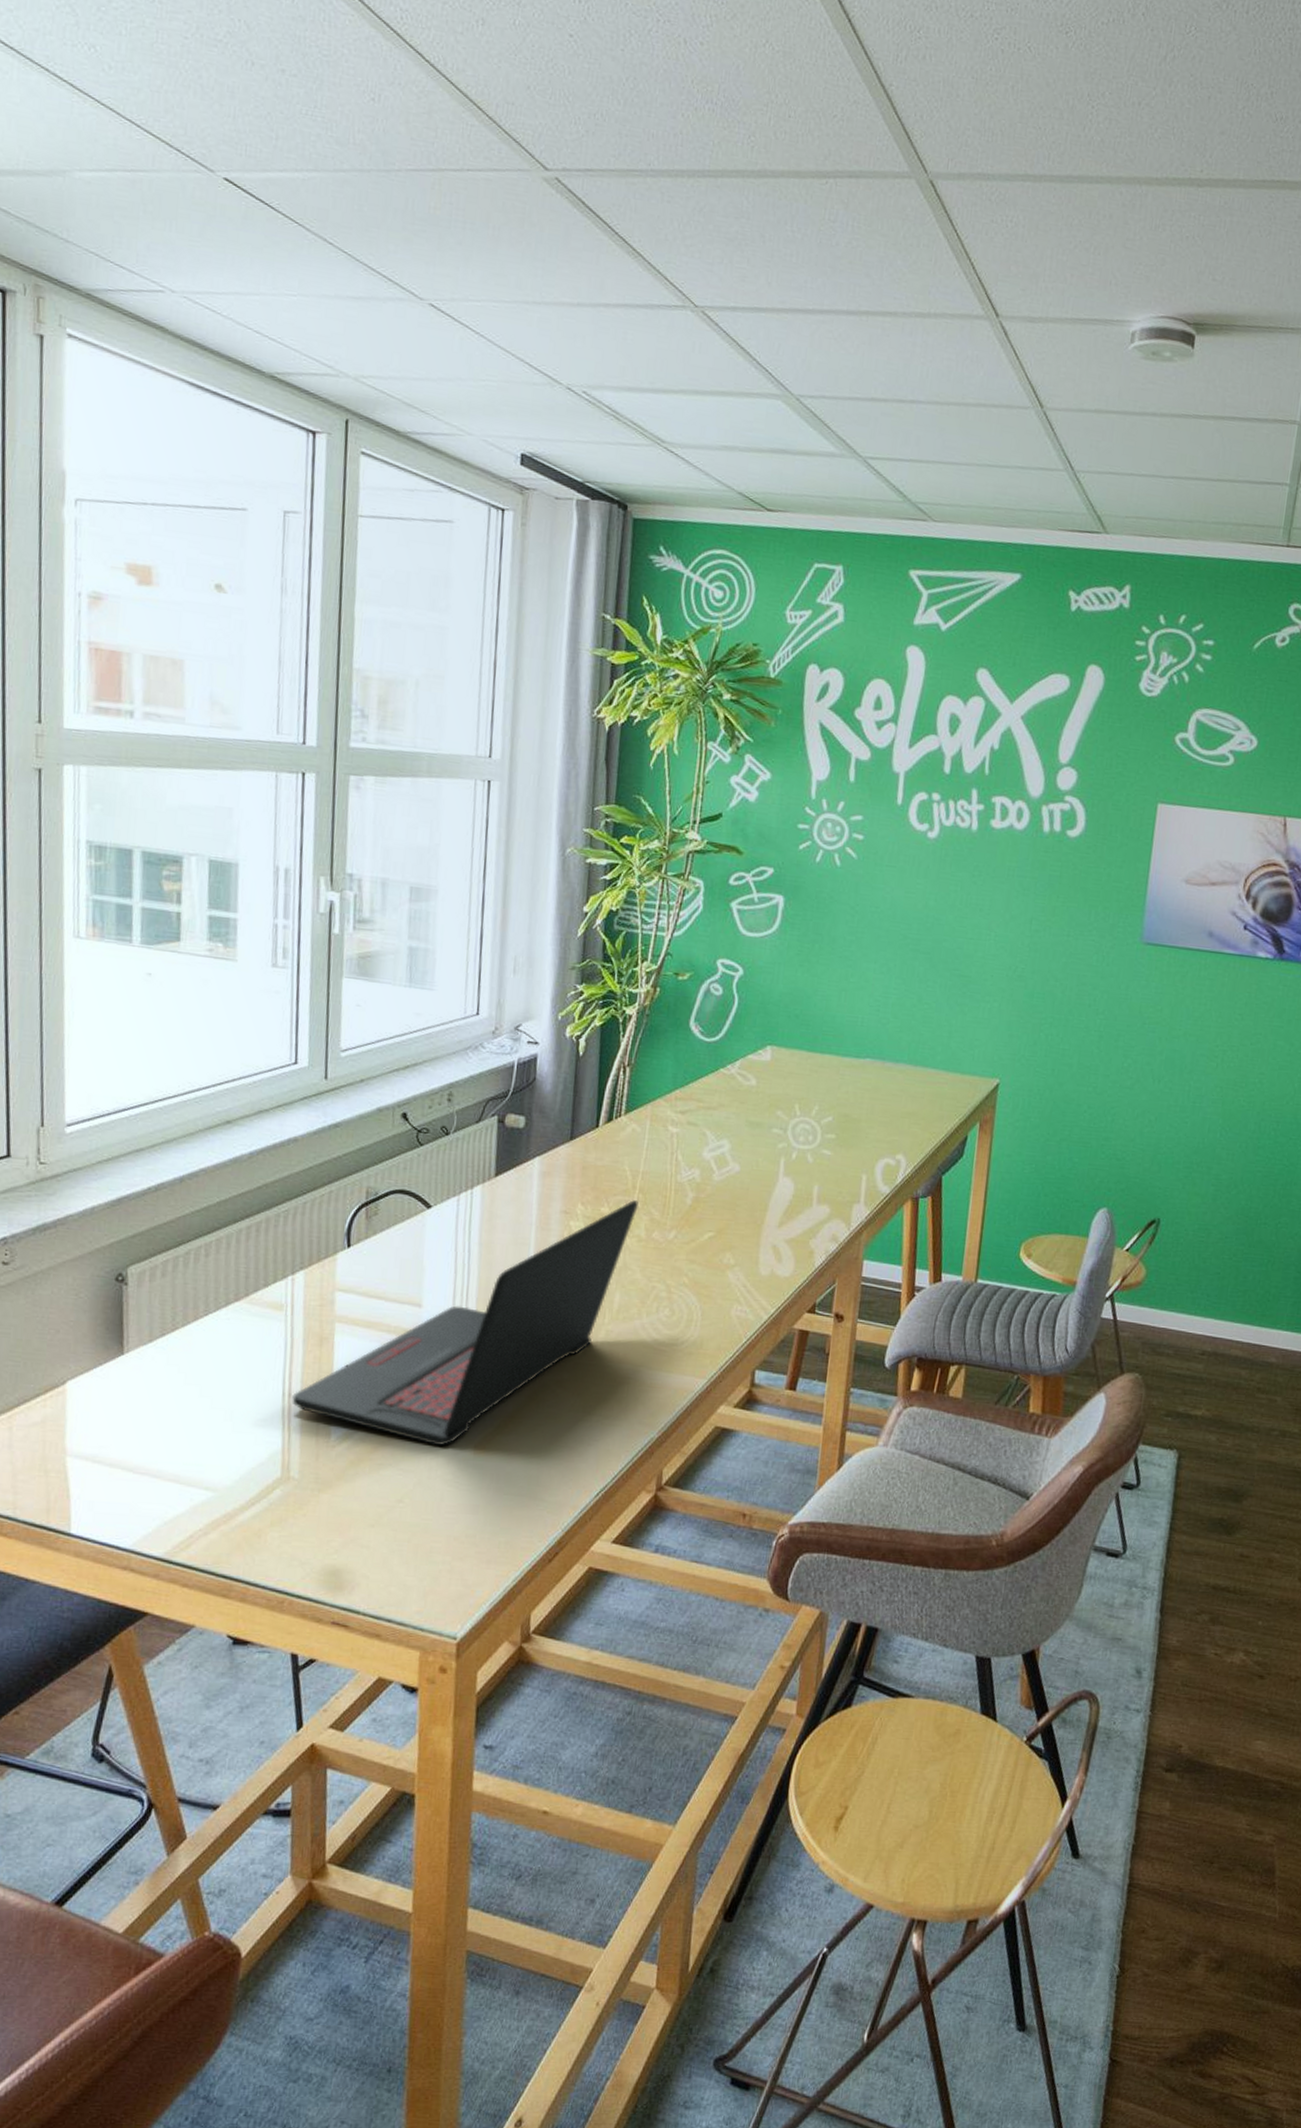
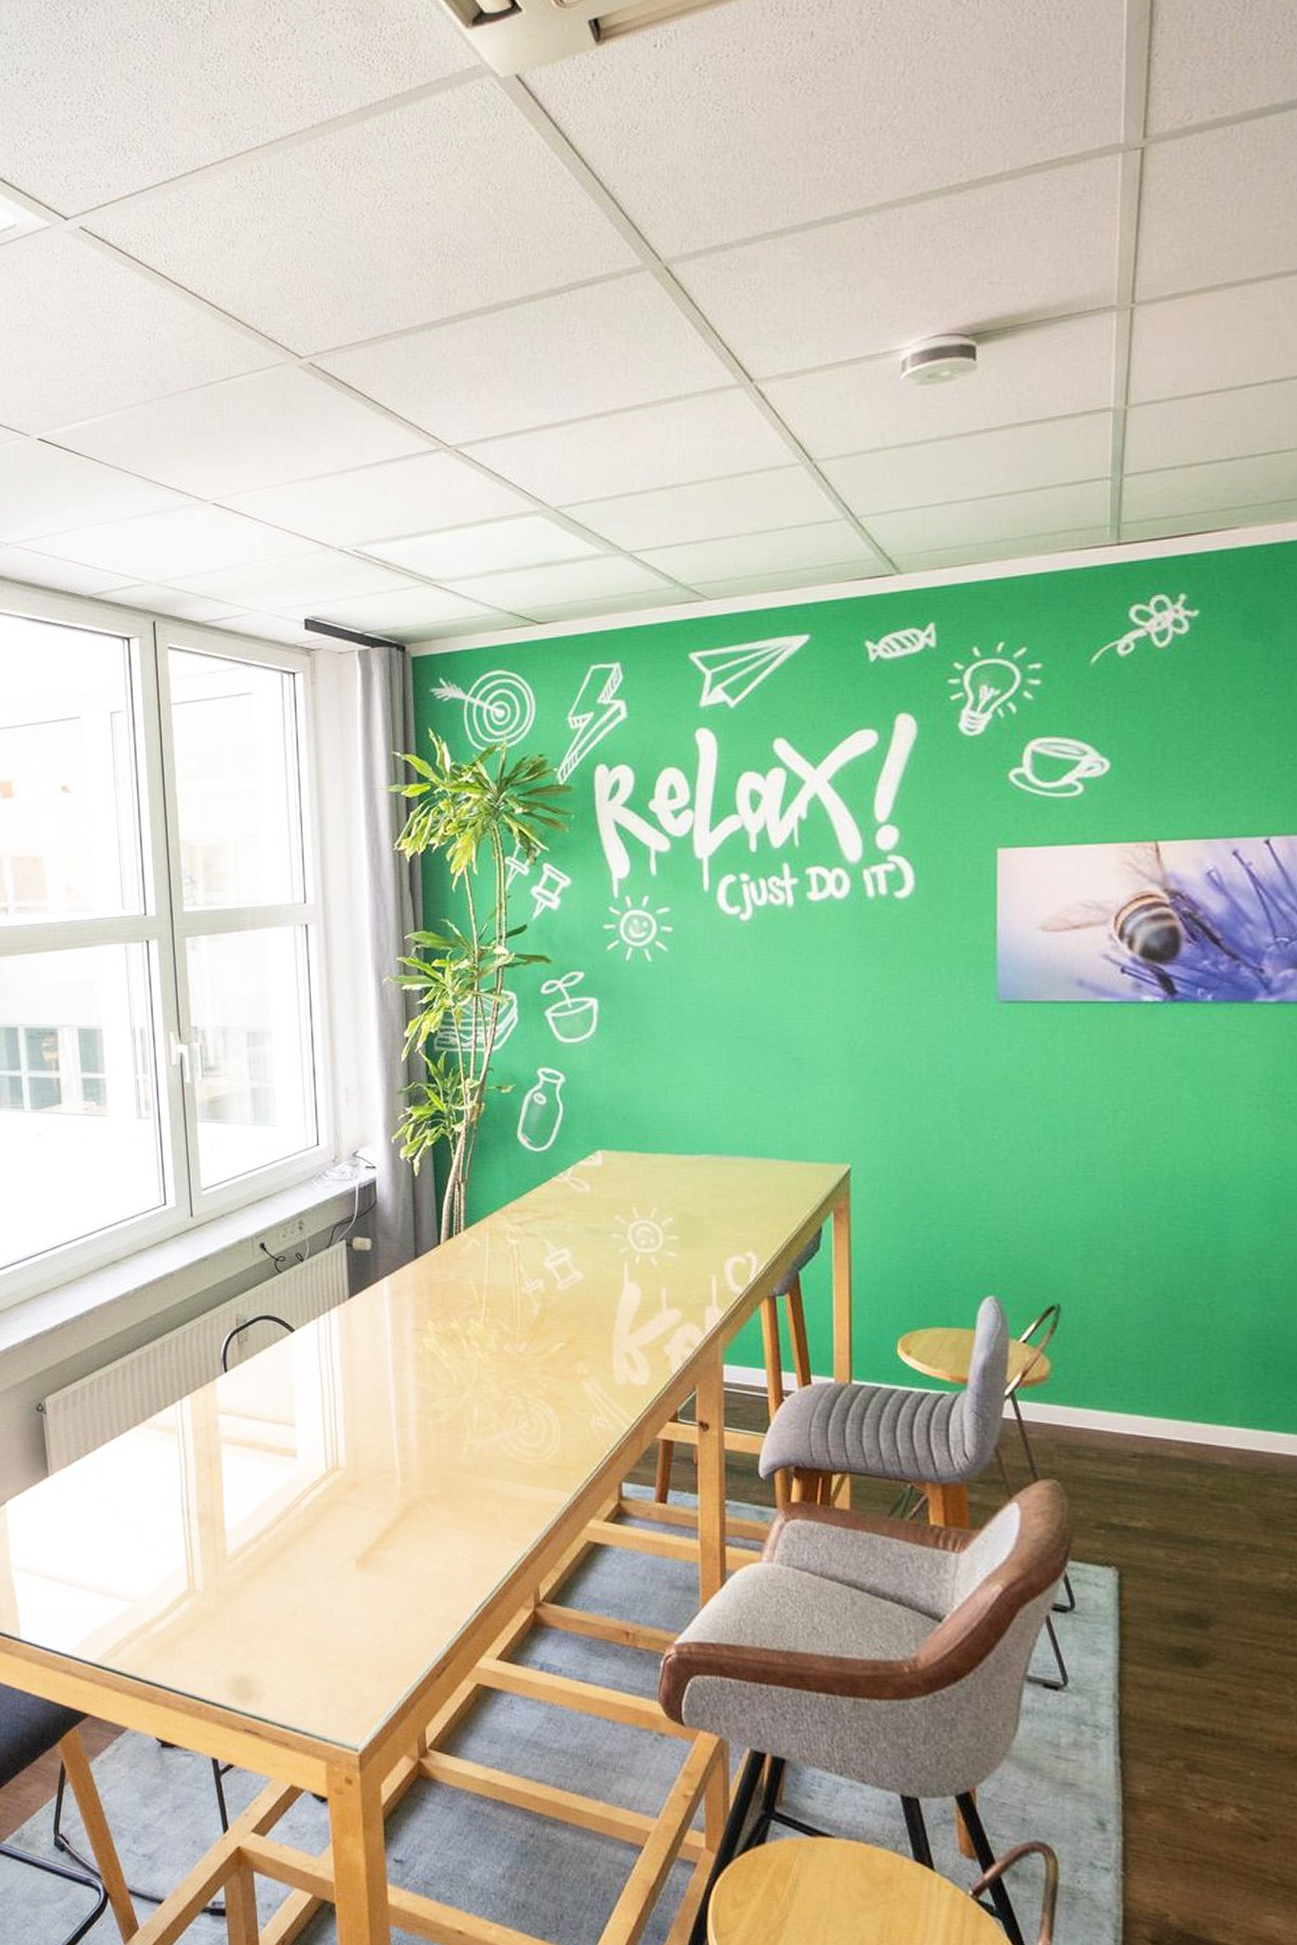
laptop: present [292,1200,639,1445] -> none [190,1314,488,1560]

